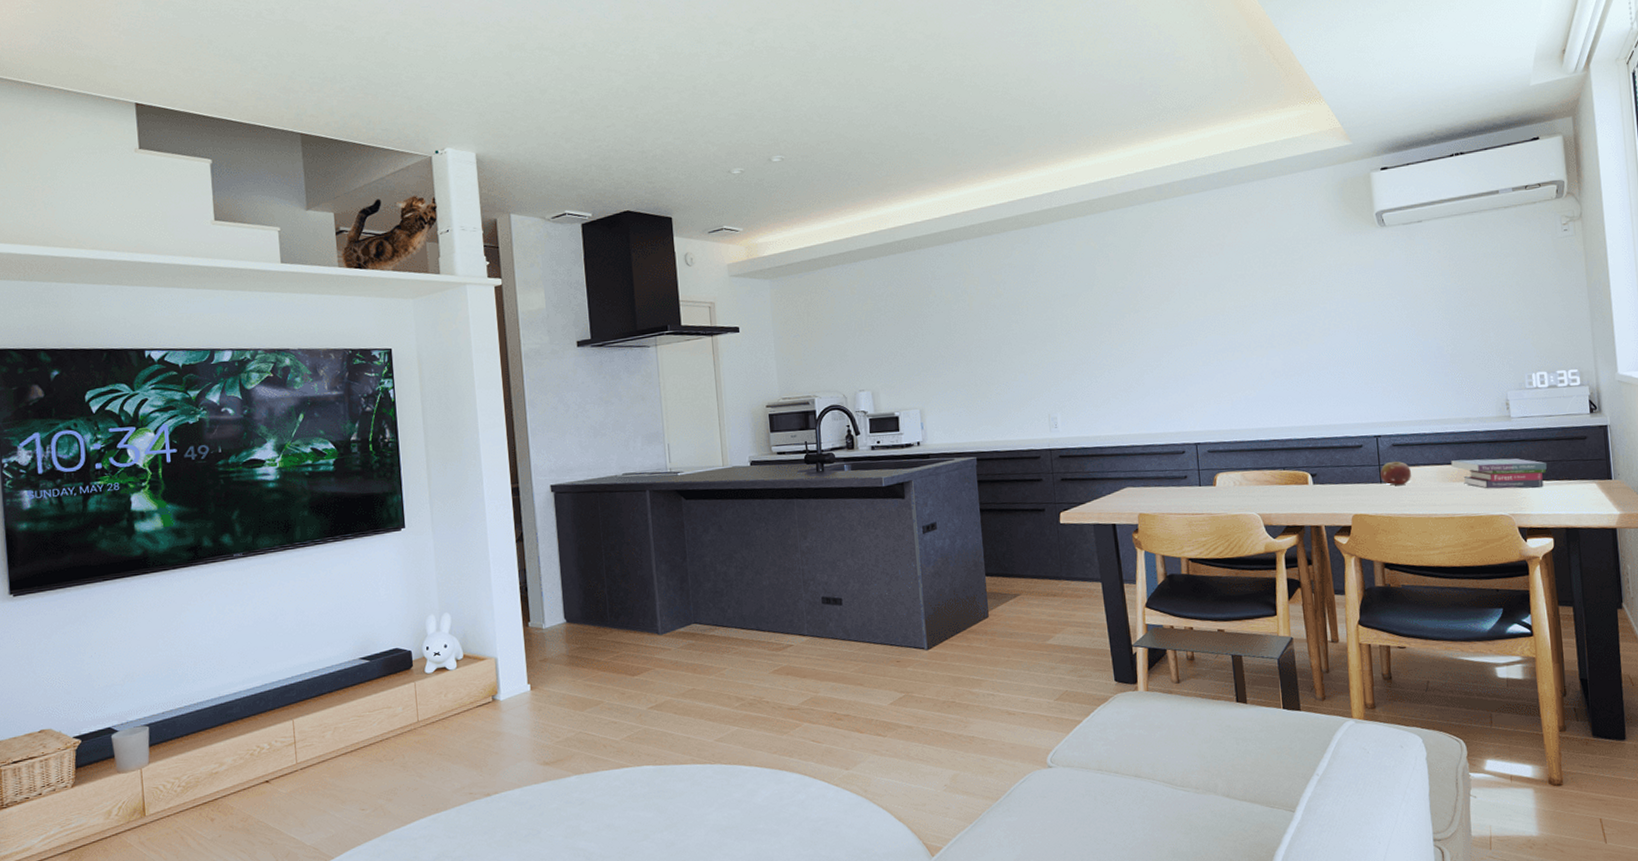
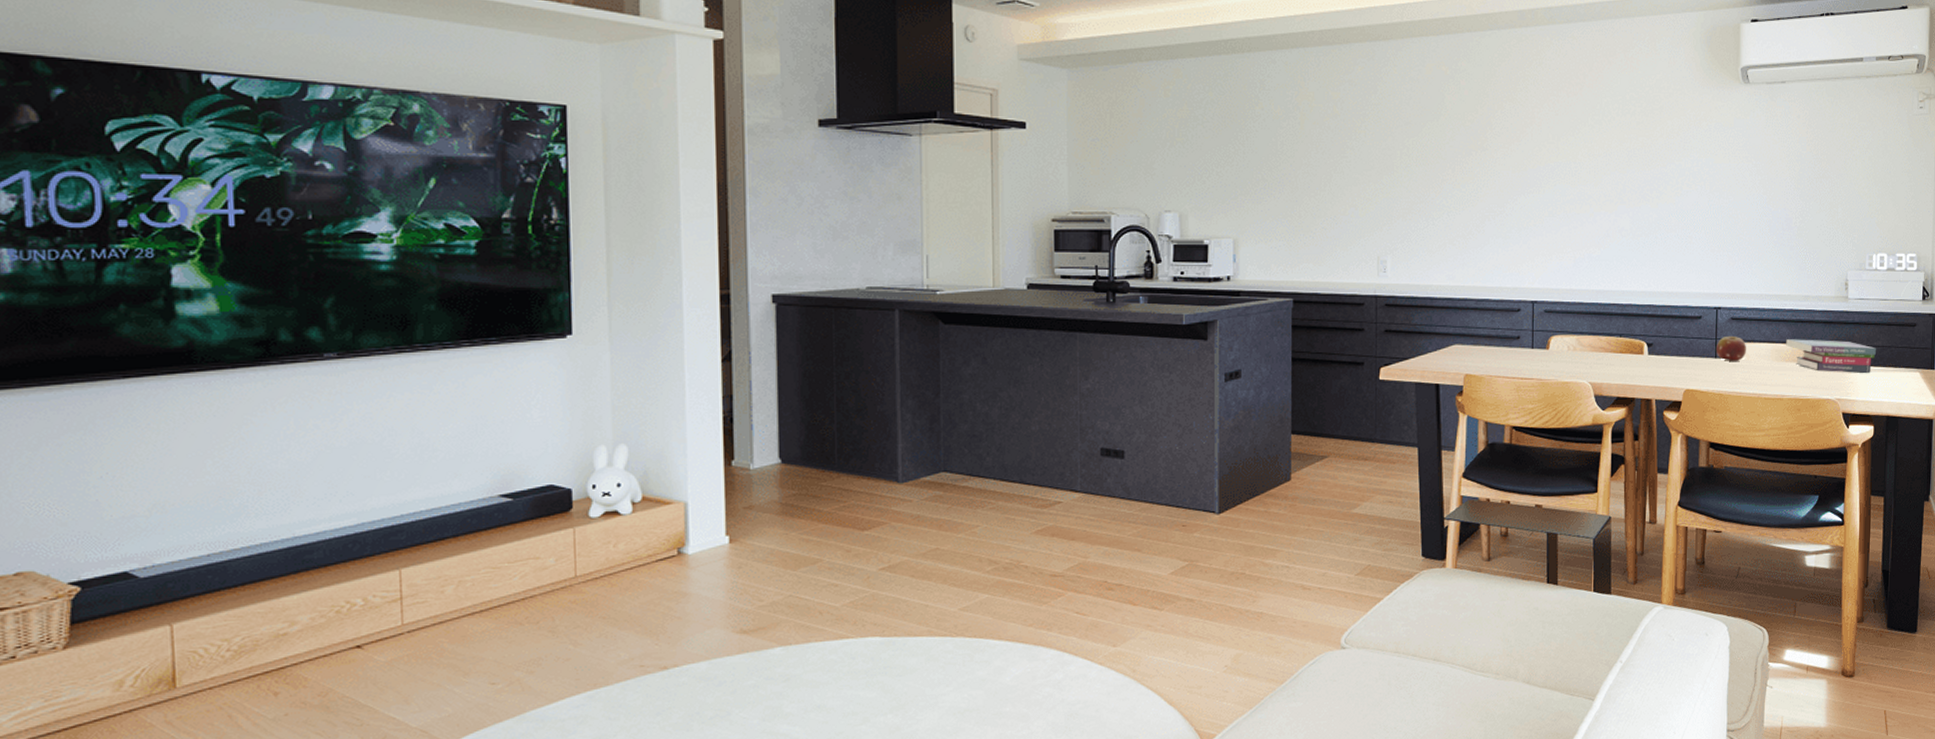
candle holder: present [110,725,150,774] -> none [126,571,188,633]

